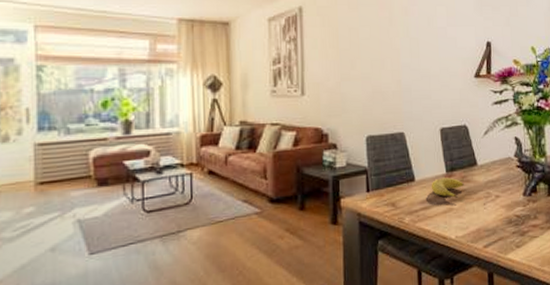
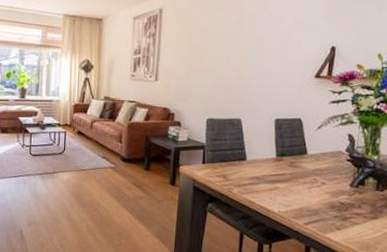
fruit: present [431,177,464,199] -> none [260,161,292,180]

